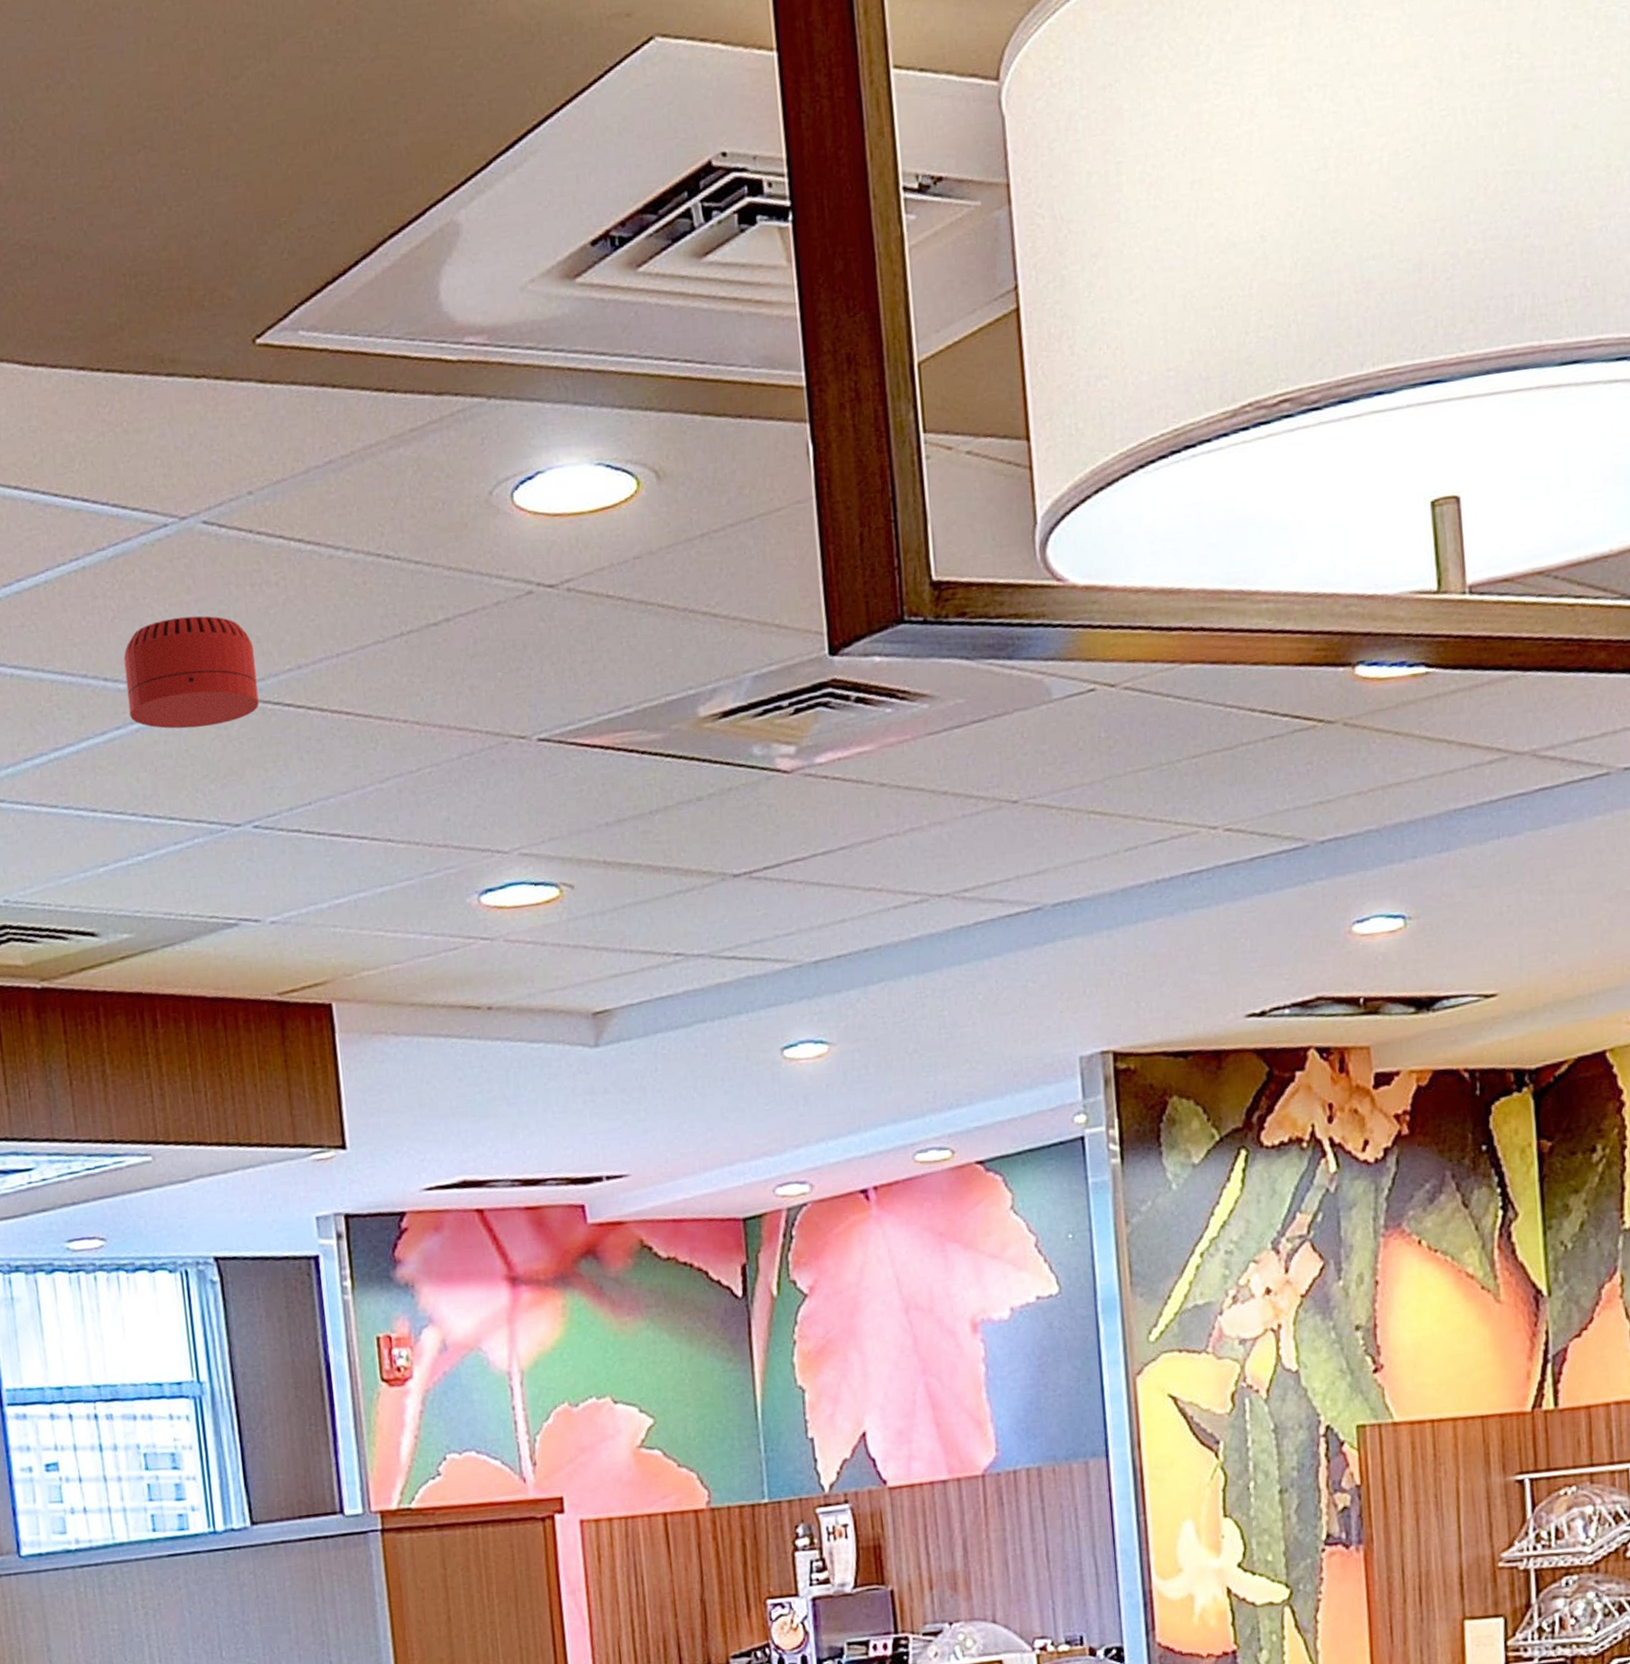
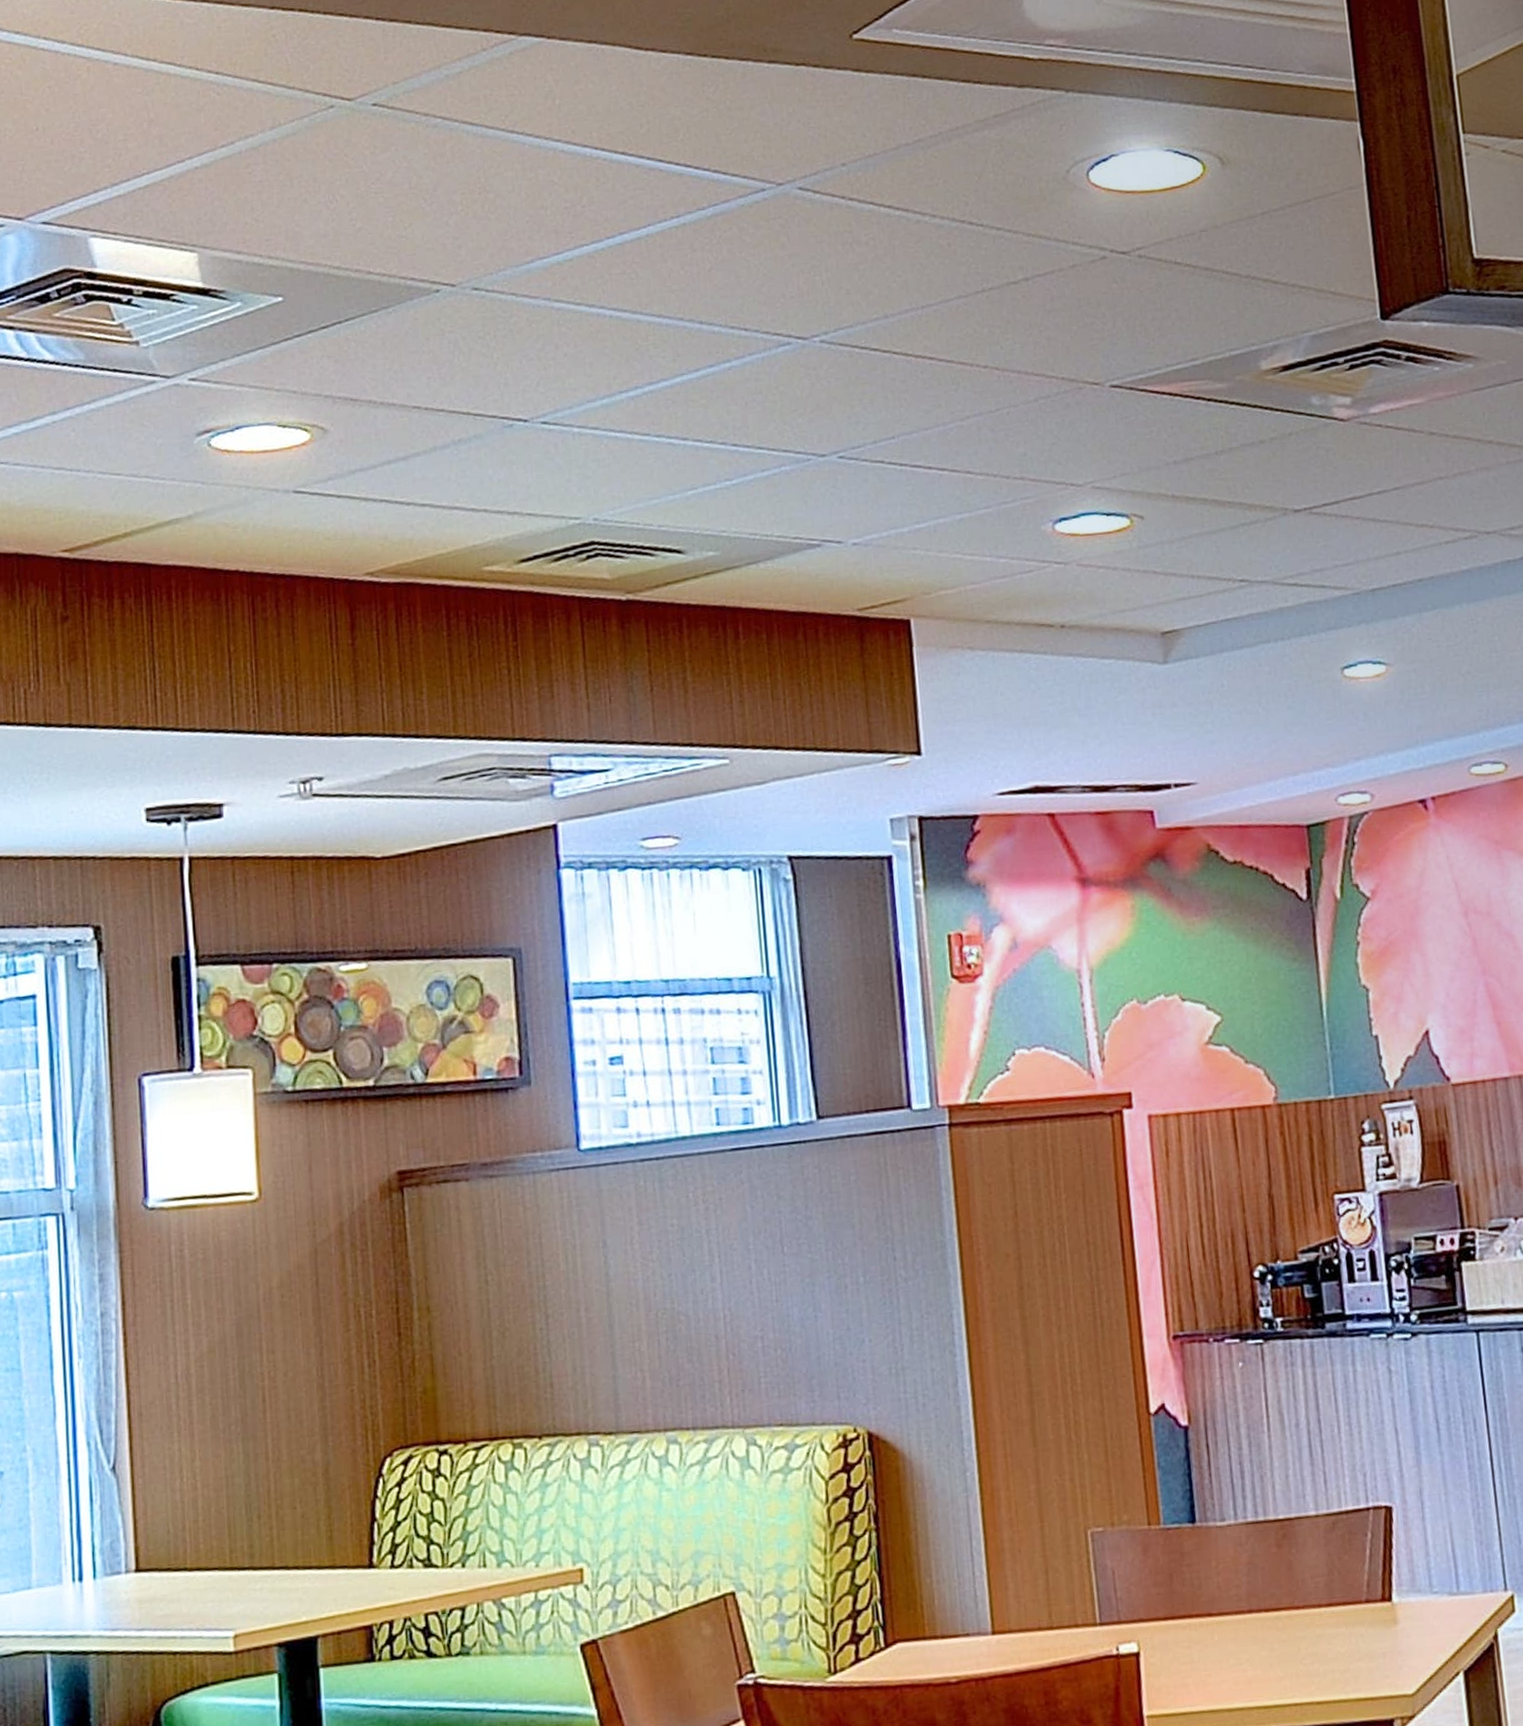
smoke detector: present [123,615,259,729] -> none [719,269,847,368]

